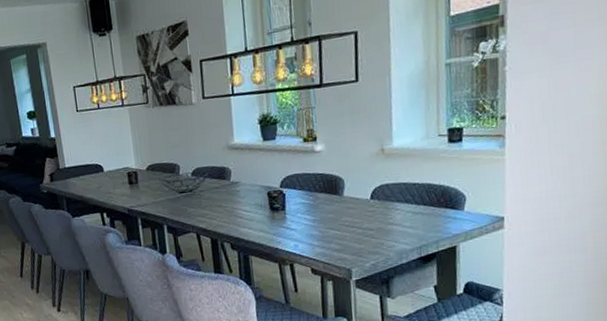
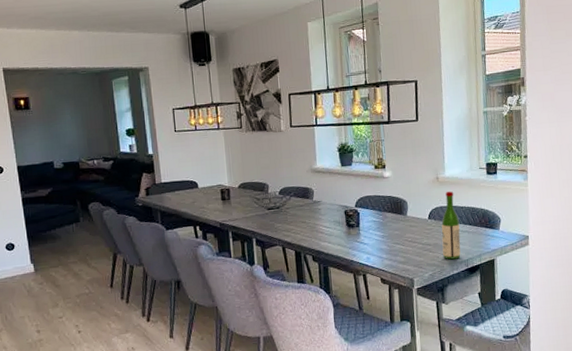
wine bottle: none [387,165,412,247] -> present [441,191,461,260]

